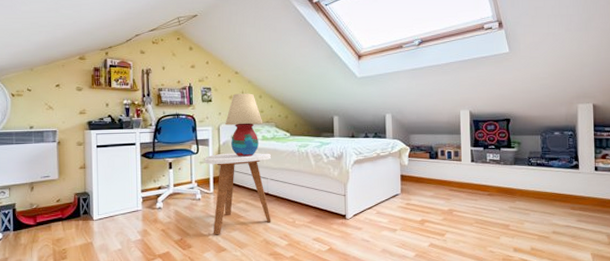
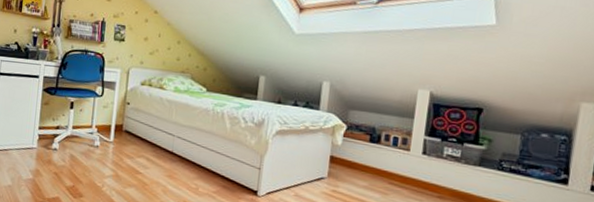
side table: present [204,153,271,235] -> none [107,100,182,189]
table lamp: present [225,93,263,157] -> none [136,35,178,108]

